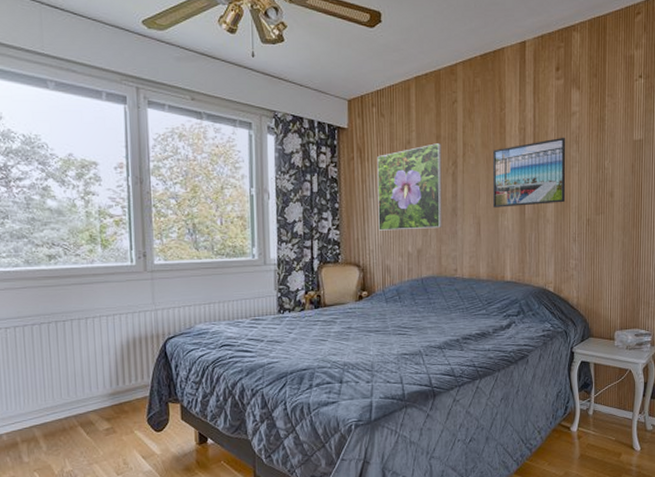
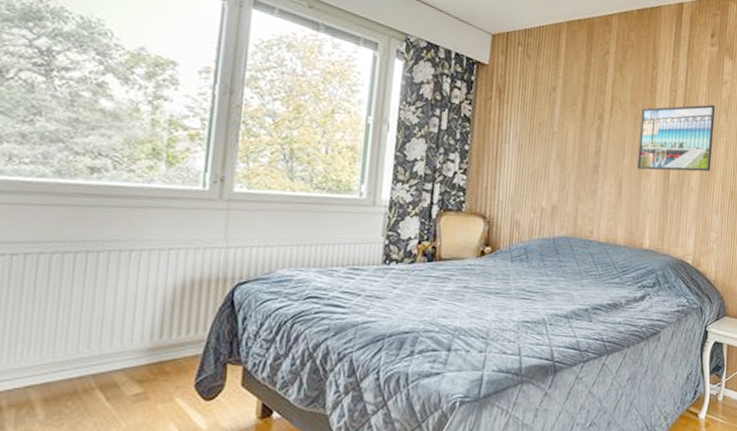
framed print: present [377,143,442,231] -> none [511,93,589,185]

